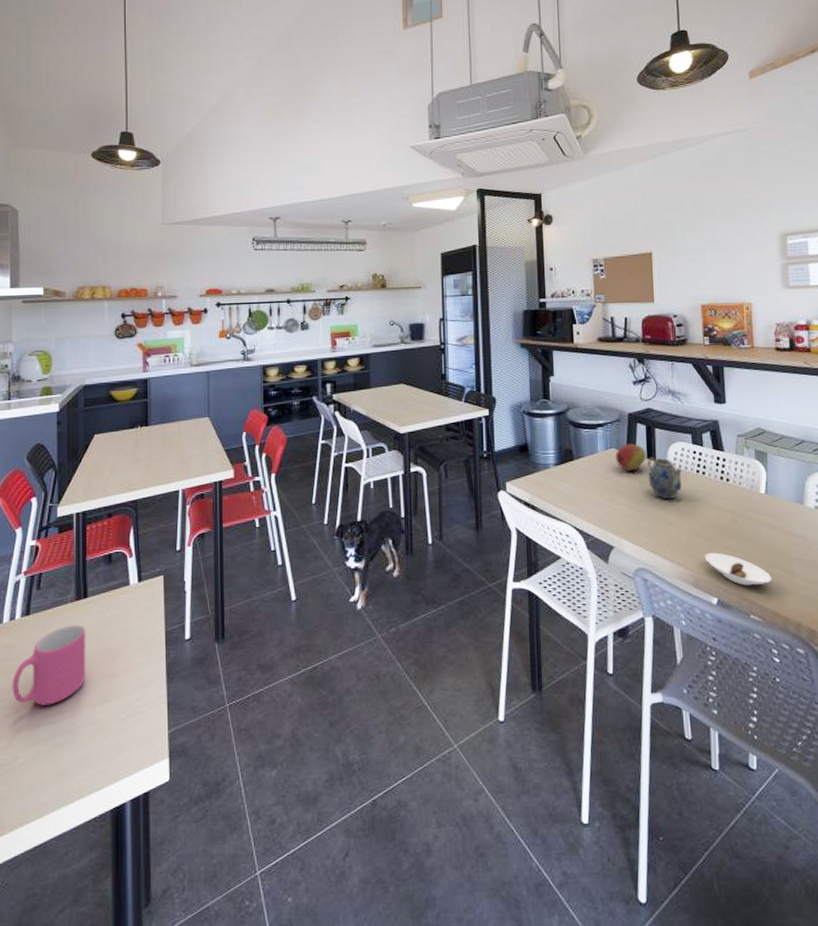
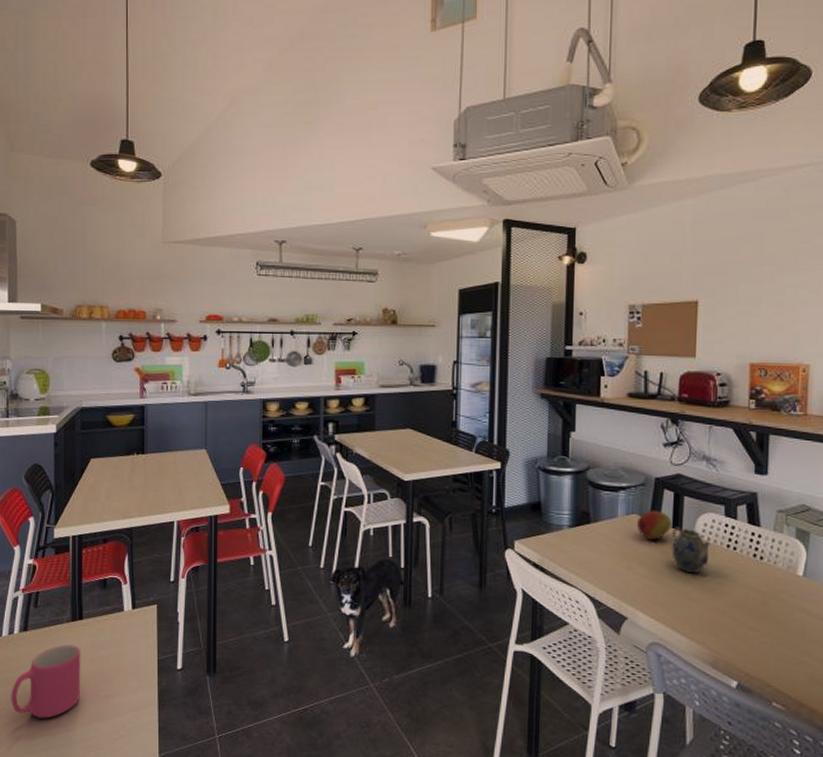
saucer: present [704,552,772,586] -> none [726,633,801,673]

